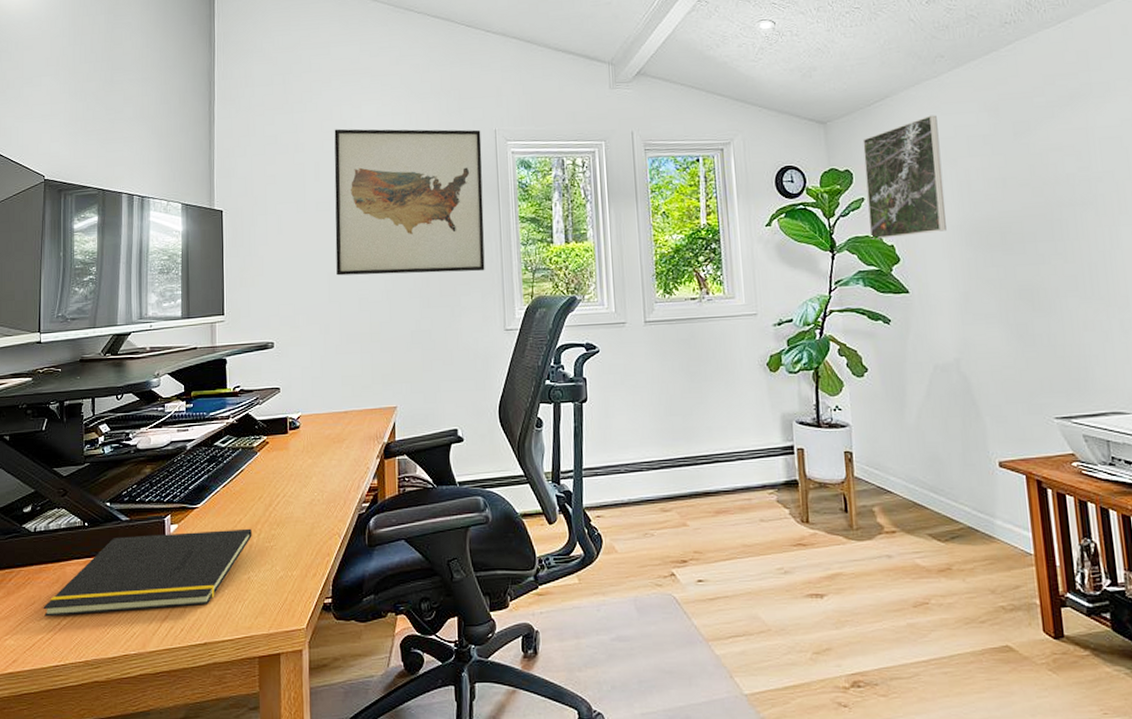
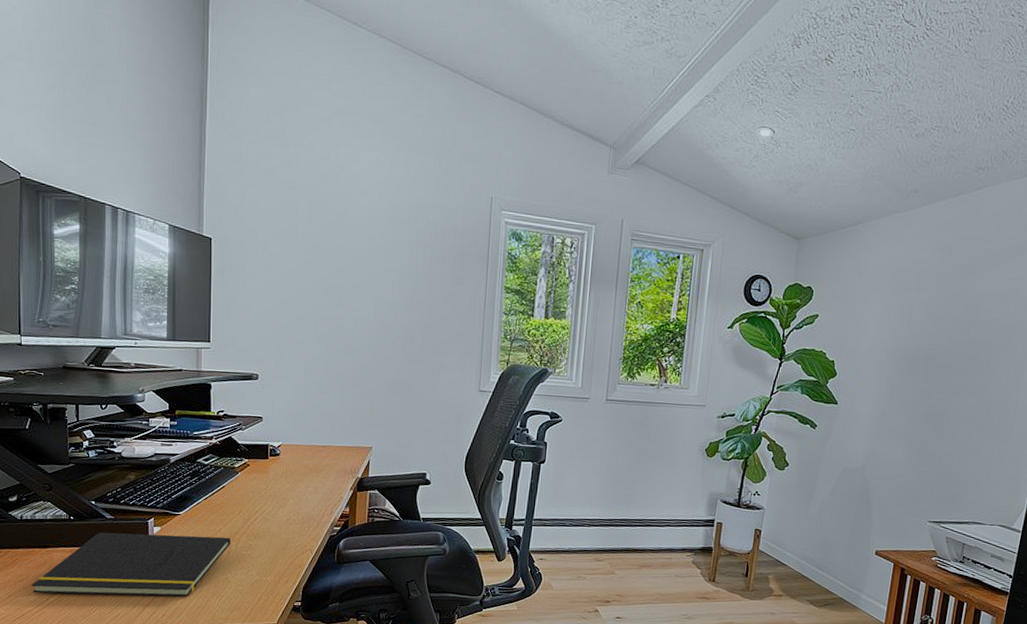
wall art: present [334,129,485,276] -> none [324,171,478,334]
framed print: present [862,115,946,239] -> none [816,246,898,355]

